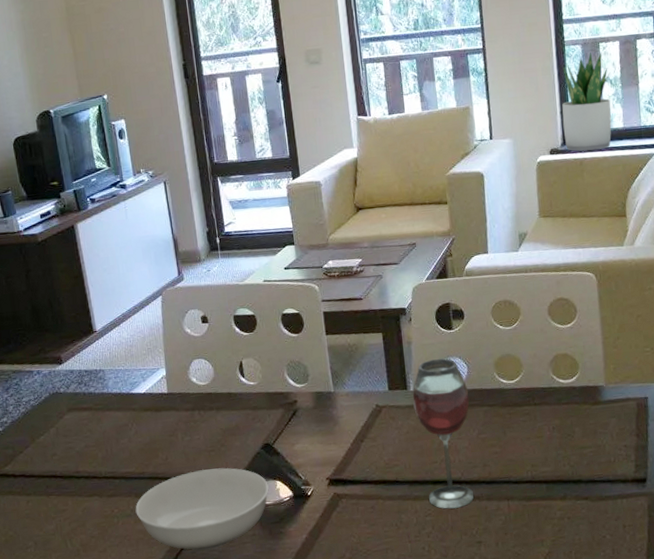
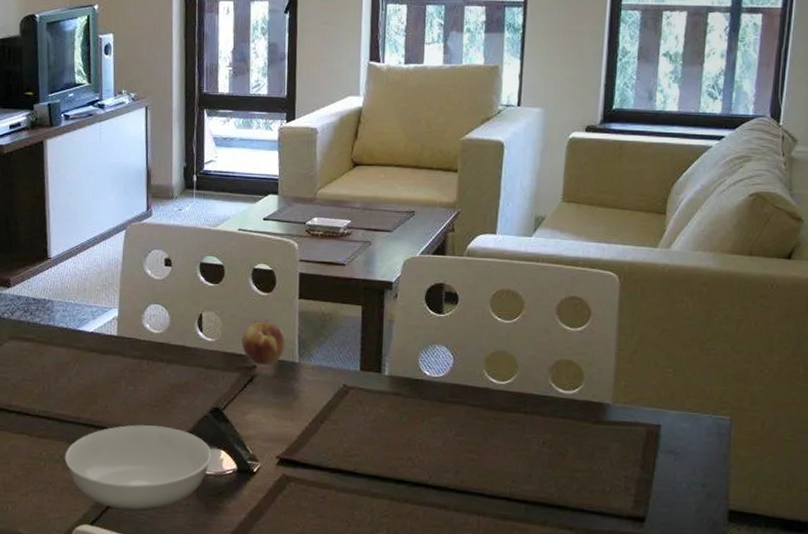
fruit: none [280,358,321,399] -> present [241,320,287,365]
wineglass: present [412,358,475,509] -> none [385,344,451,514]
planter: present [562,52,612,152] -> none [605,21,672,134]

